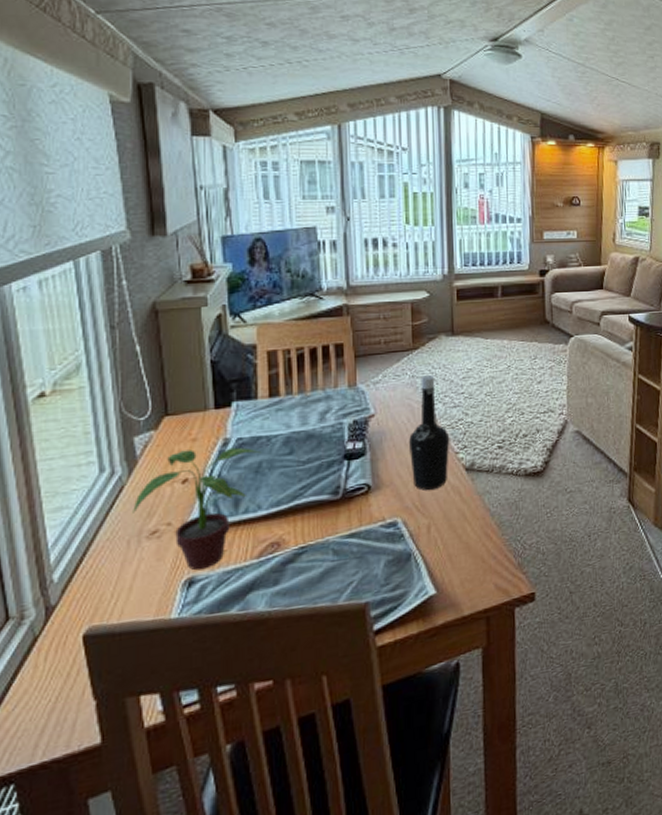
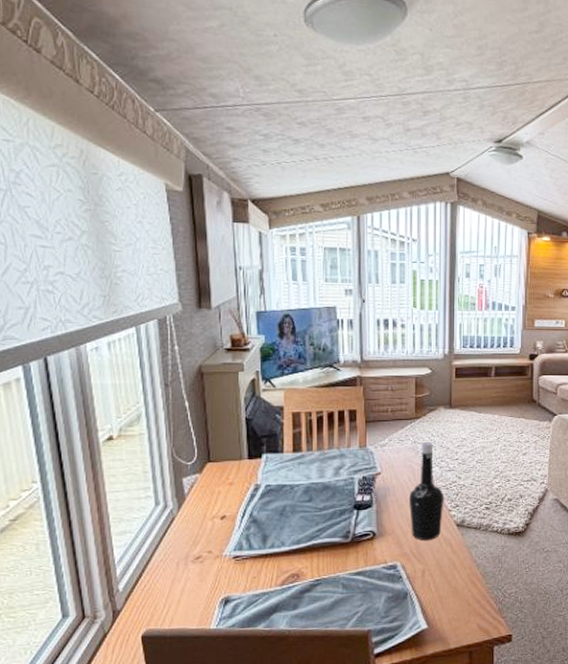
potted plant: present [133,447,262,571] -> none [181,492,286,592]

